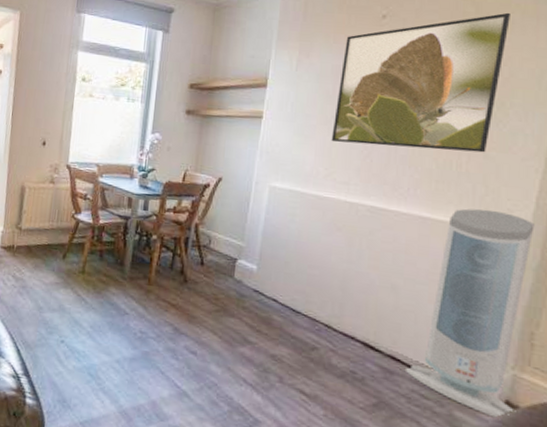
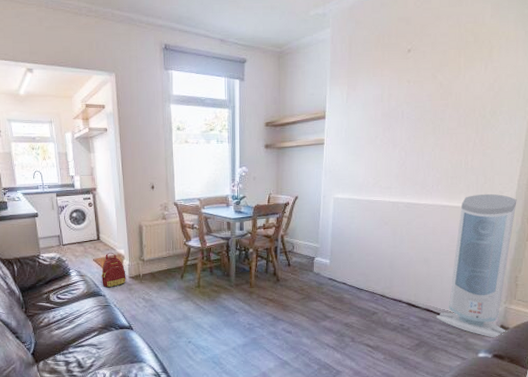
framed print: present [331,12,510,153] -> none [376,39,498,157]

